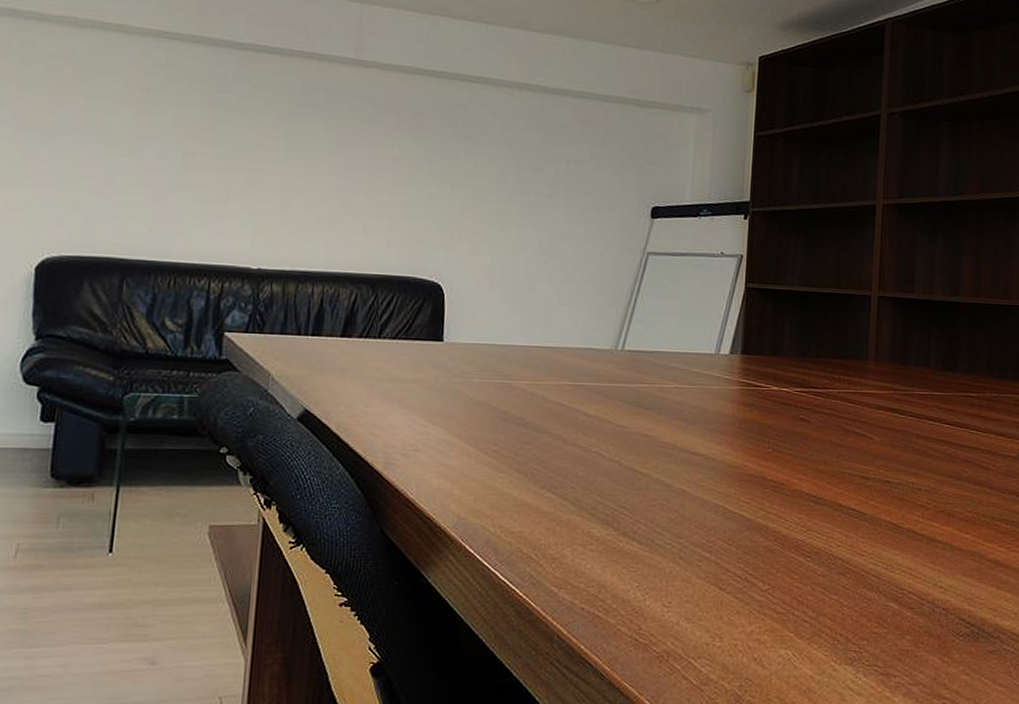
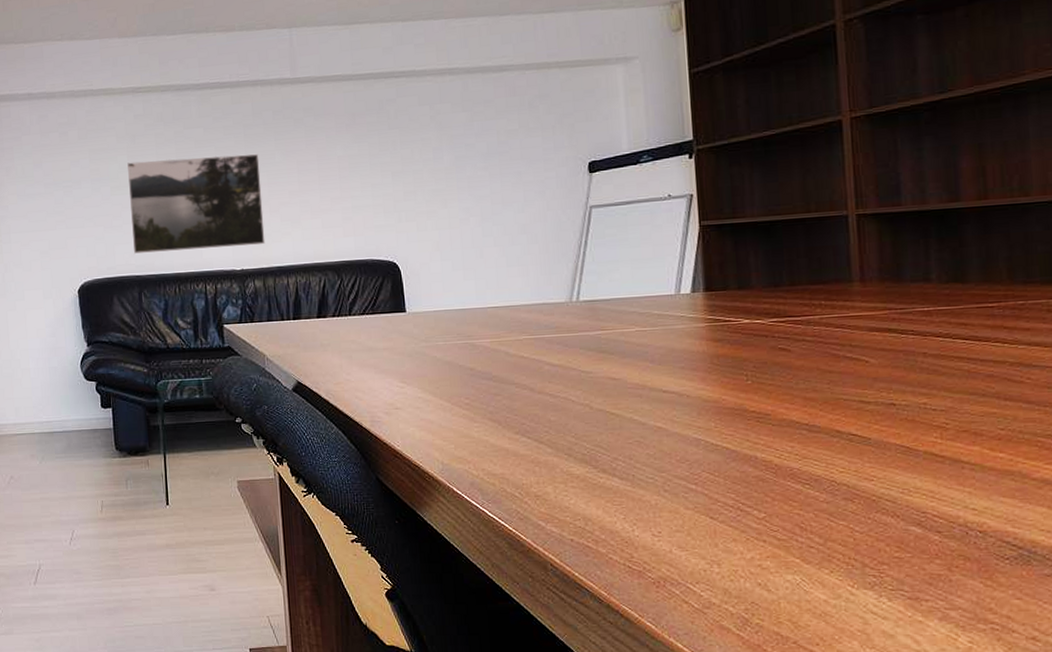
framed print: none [123,119,302,242] -> present [127,154,266,254]

